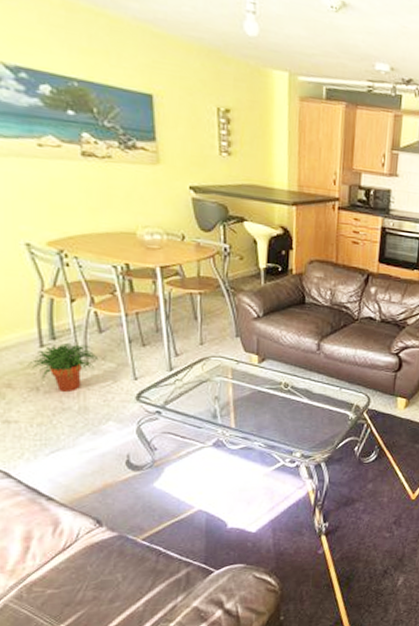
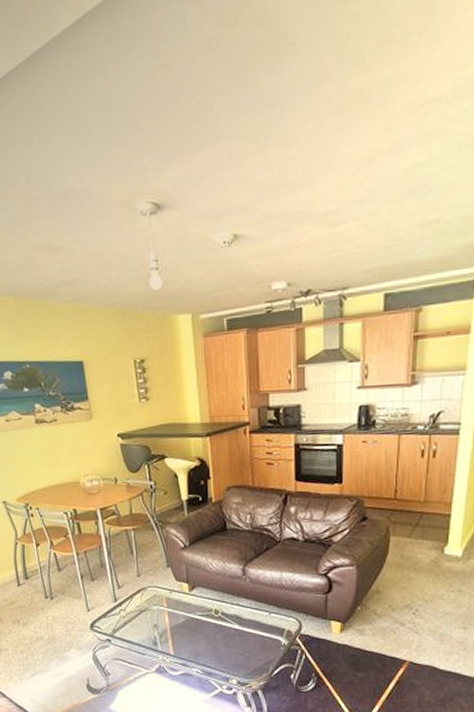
potted plant: present [27,342,99,392] -> none [10,581,60,623]

